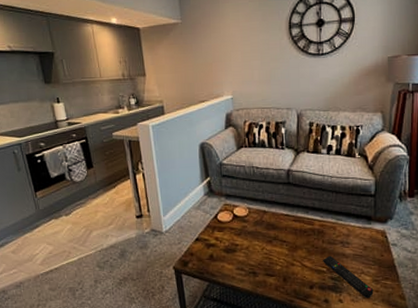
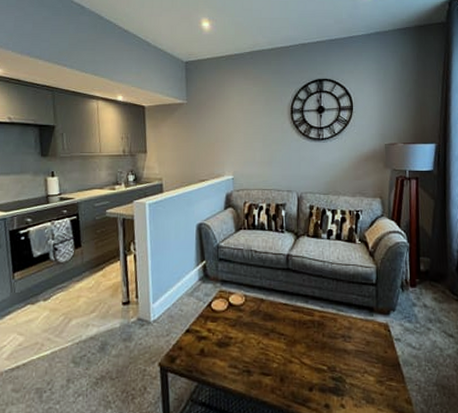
remote control: present [323,255,374,298] -> none [323,351,378,403]

